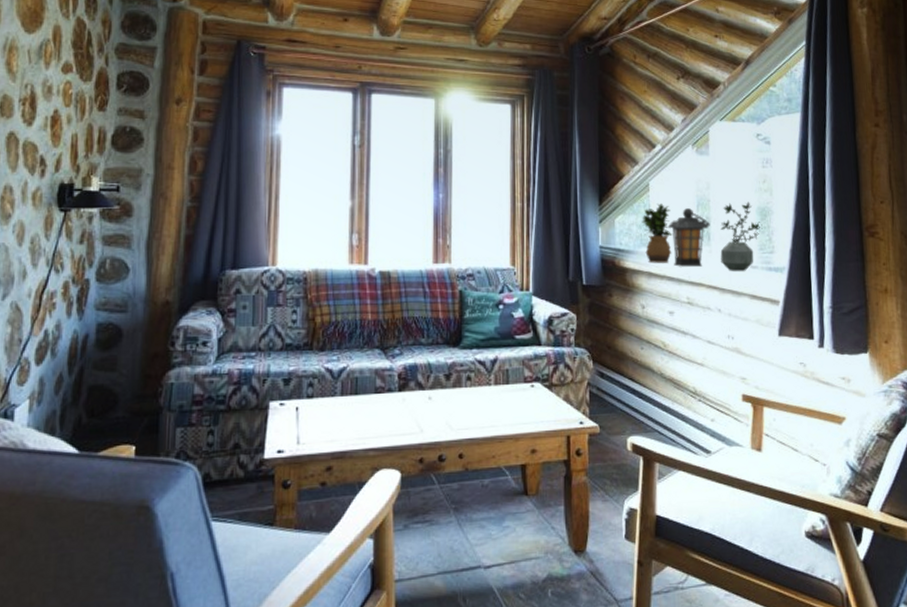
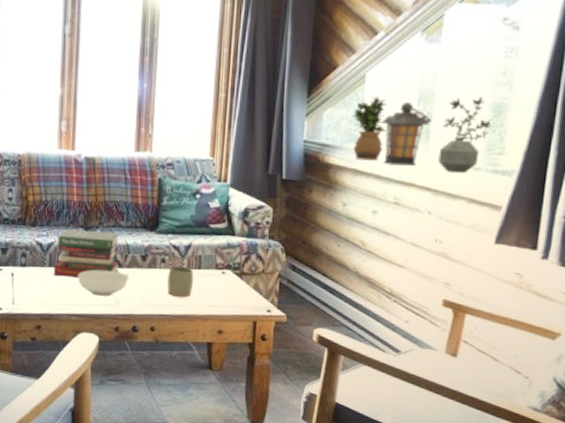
books: none [346,351,420,406] -> present [53,229,118,277]
bowl: none [374,394,431,424] -> present [78,269,128,296]
mug: none [475,382,502,417] -> present [167,266,194,297]

